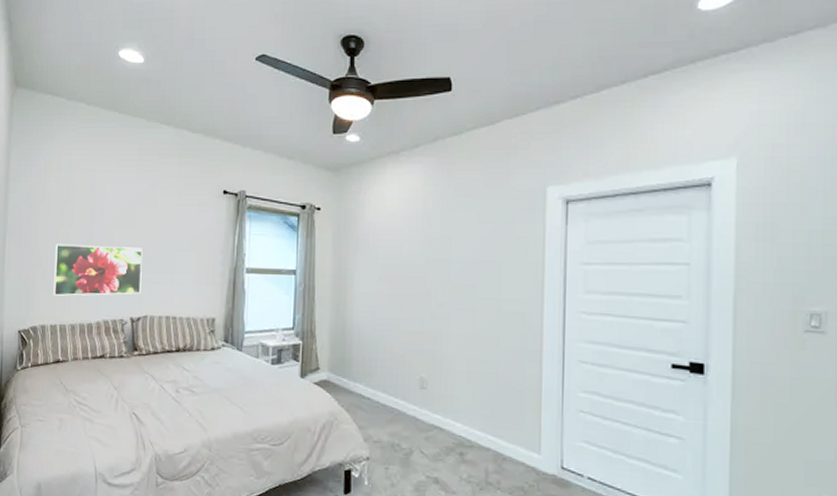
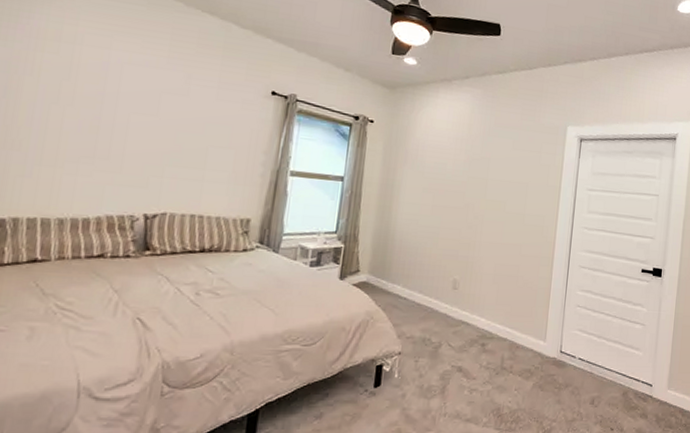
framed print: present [53,244,143,296] -> none [35,124,167,190]

